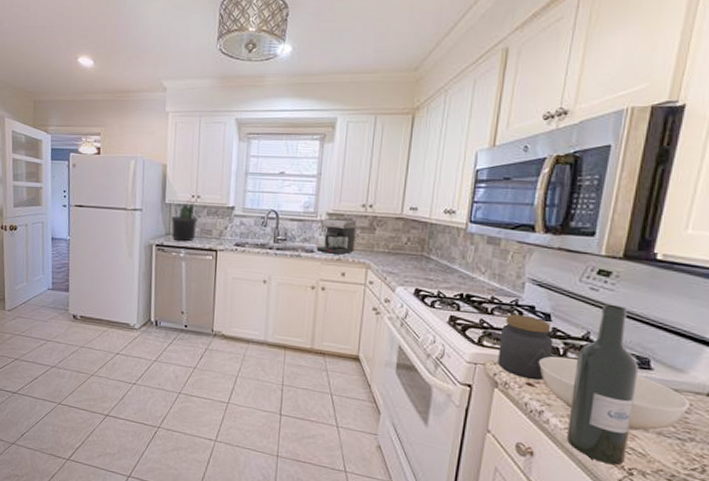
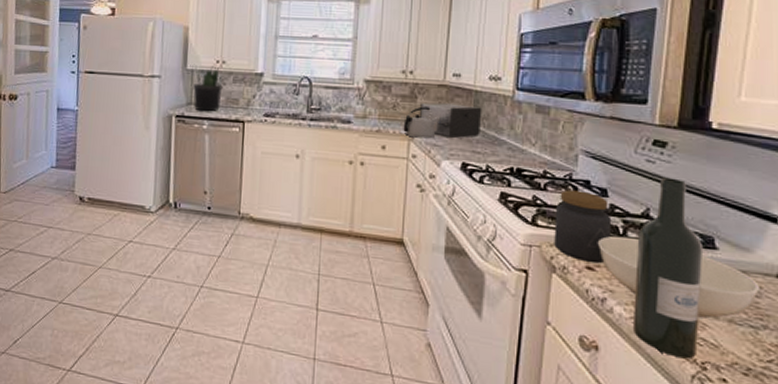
coffee maker: present [316,218,356,254] -> none [354,85,396,125]
kettle: none [362,237,397,267] -> present [403,106,441,139]
toaster: none [378,234,437,267] -> present [420,102,482,139]

